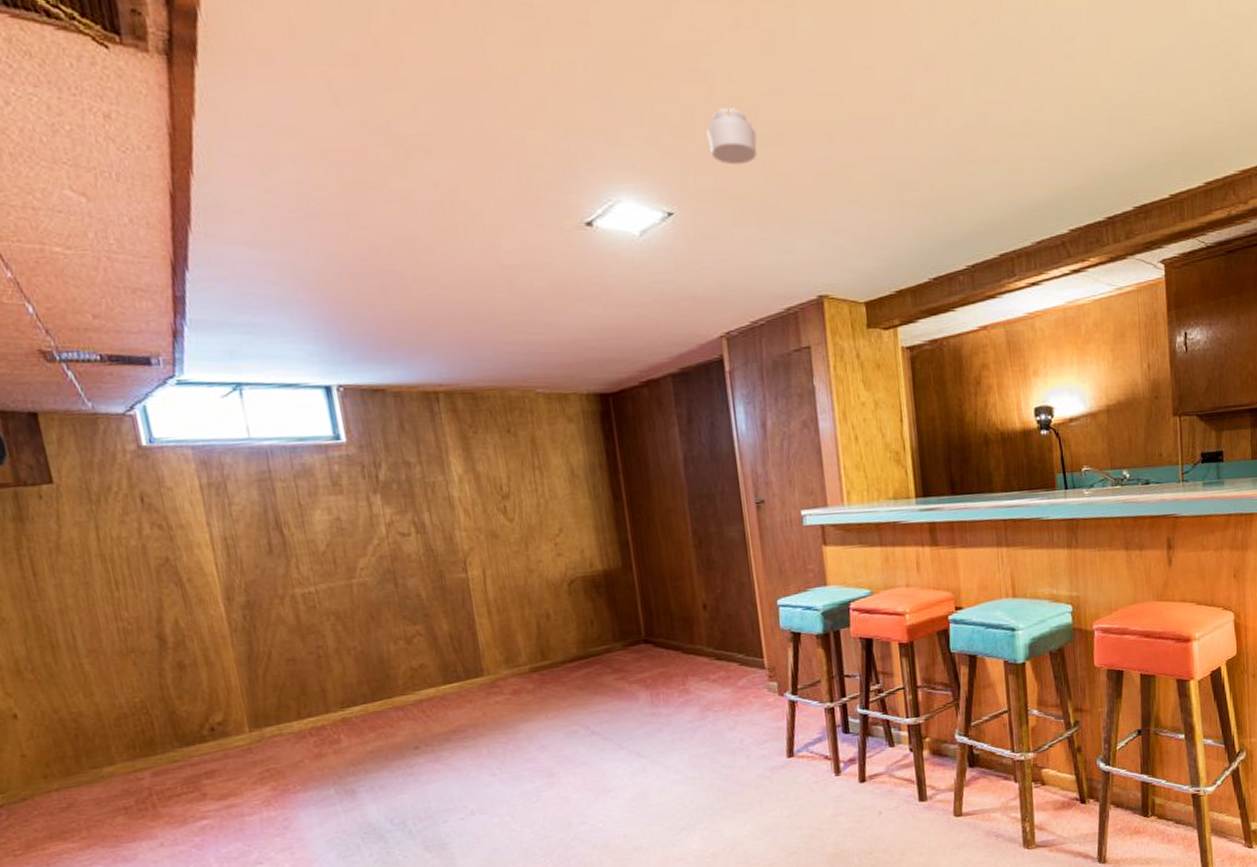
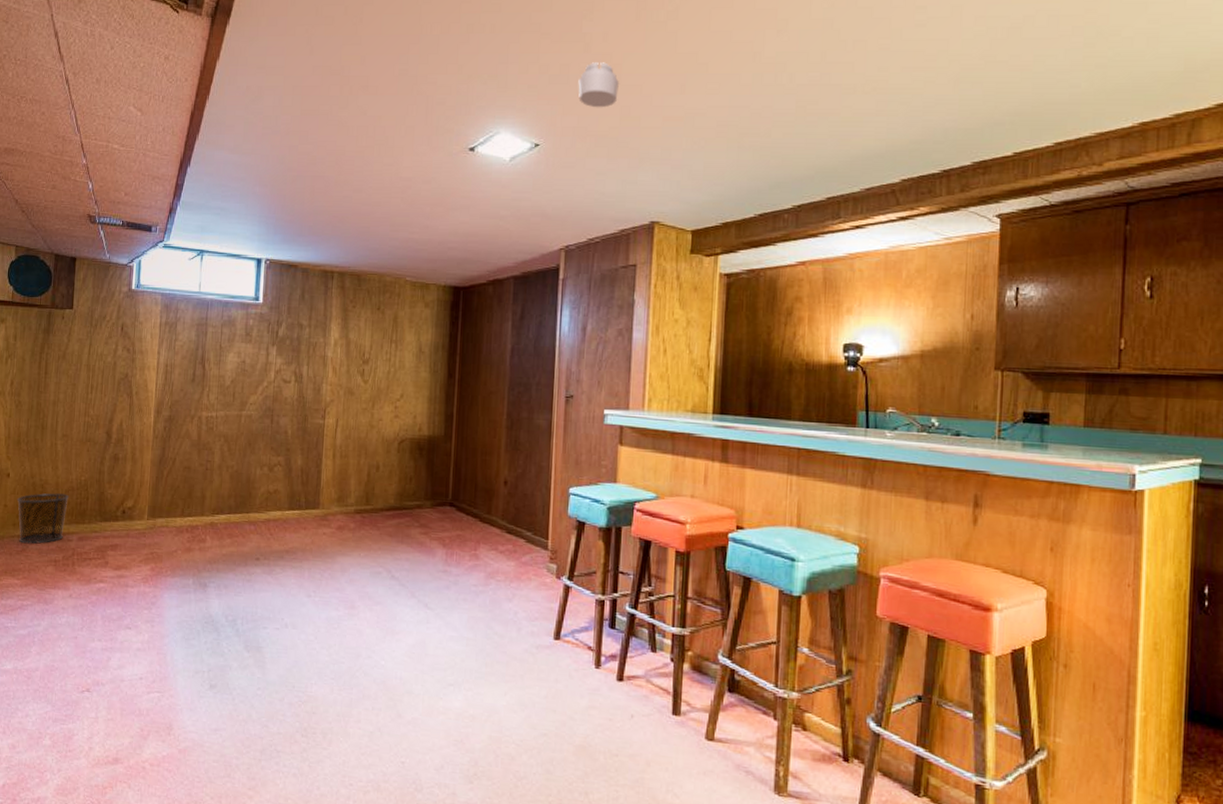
waste bin: none [39,724,130,798] -> present [17,493,69,544]

